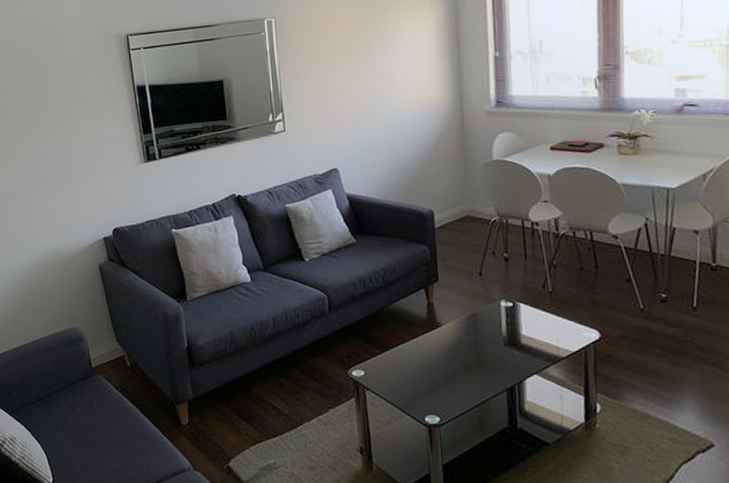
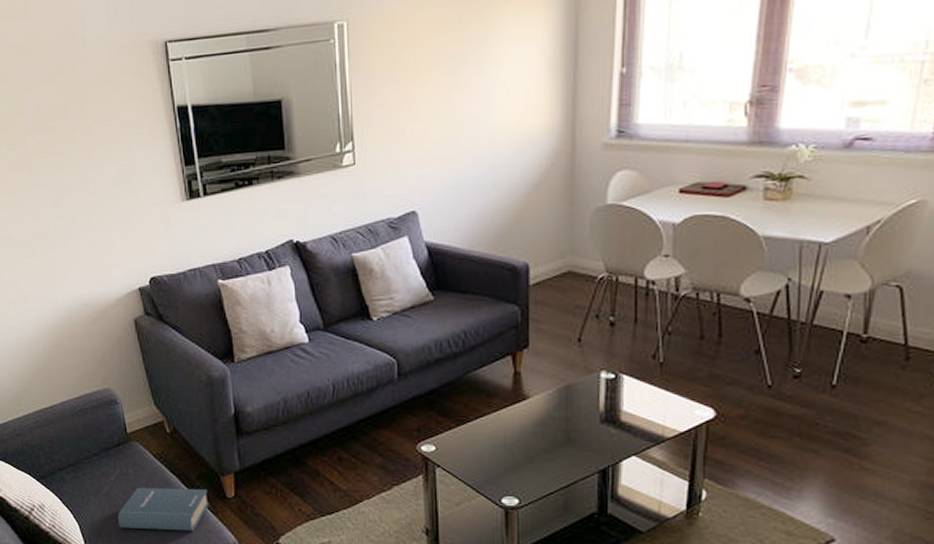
hardback book: none [82,417,166,458] -> present [117,487,209,532]

